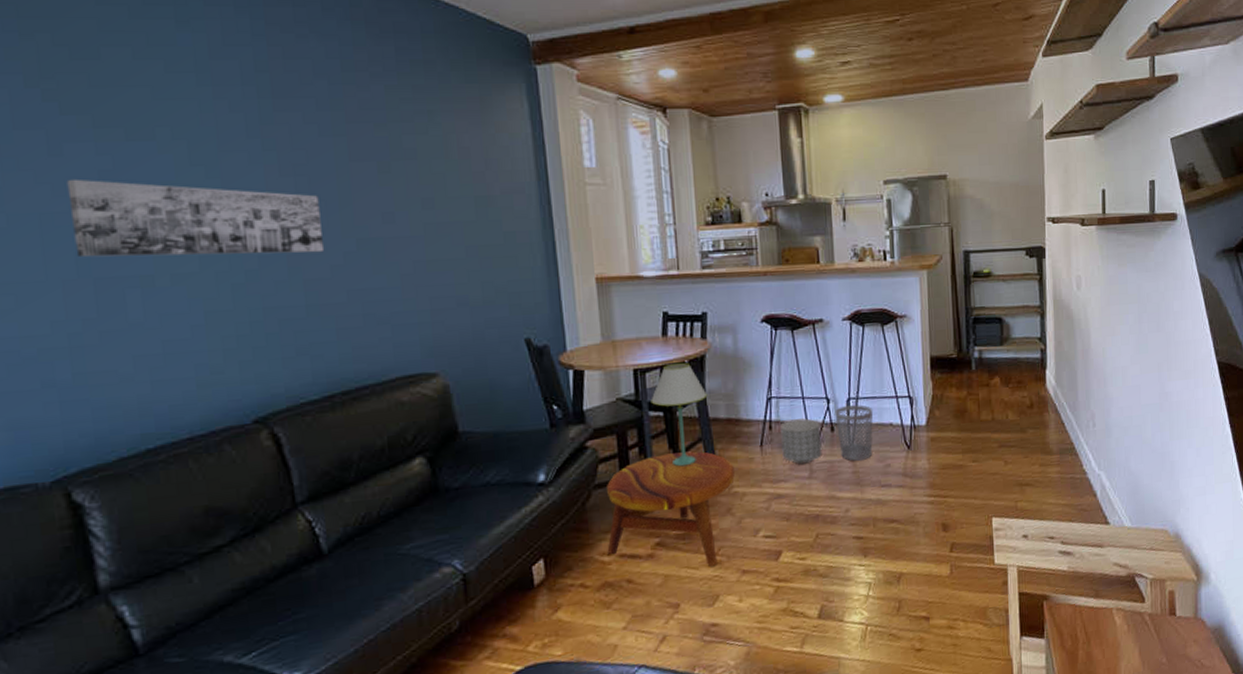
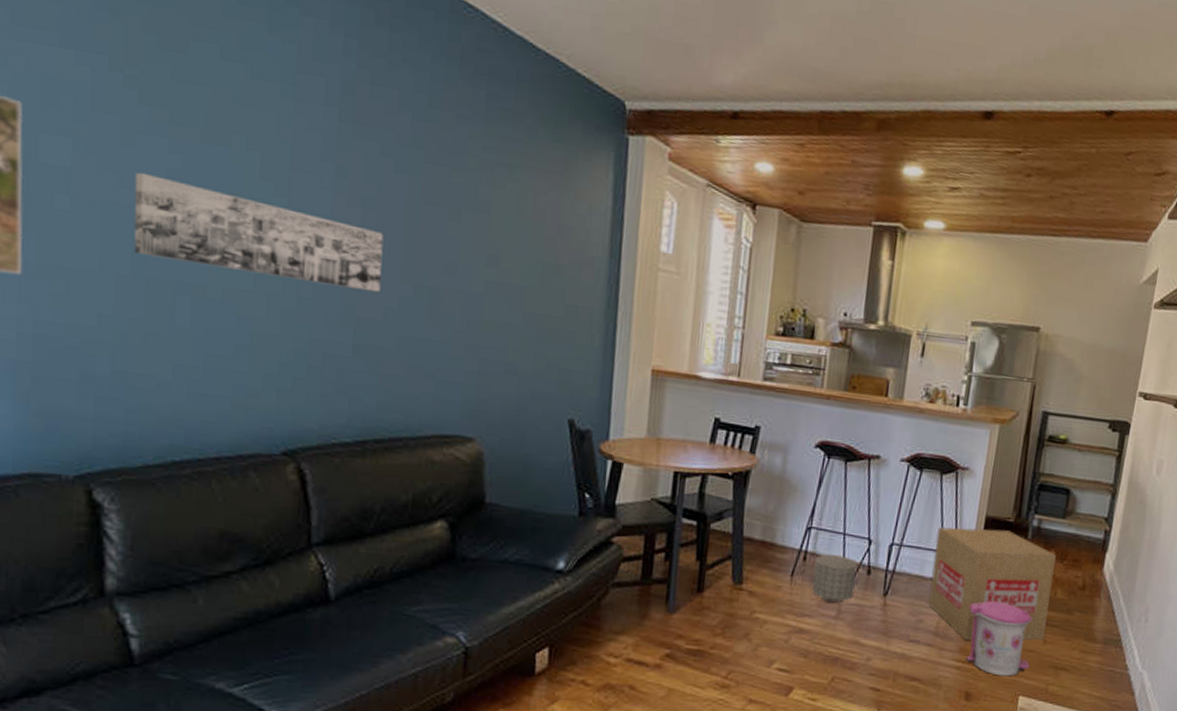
side table: present [607,451,735,566] -> none [614,564,760,689]
table lamp: present [651,362,708,467] -> none [686,472,746,582]
wastebasket: present [835,405,873,461] -> none [873,550,916,611]
cardboard box: none [889,366,1004,475] -> present [928,527,1056,640]
trash can: none [931,433,996,503] -> present [966,601,1033,677]

